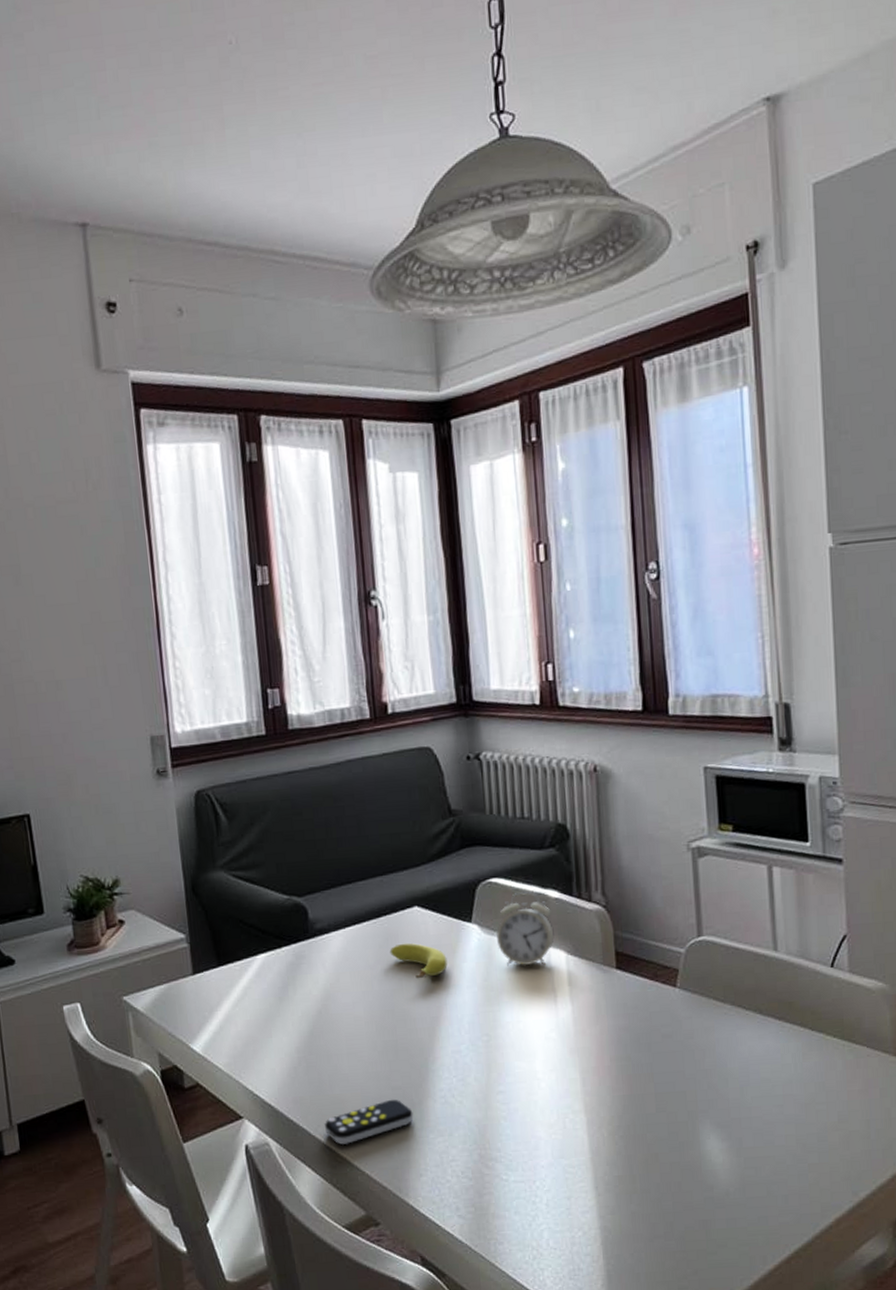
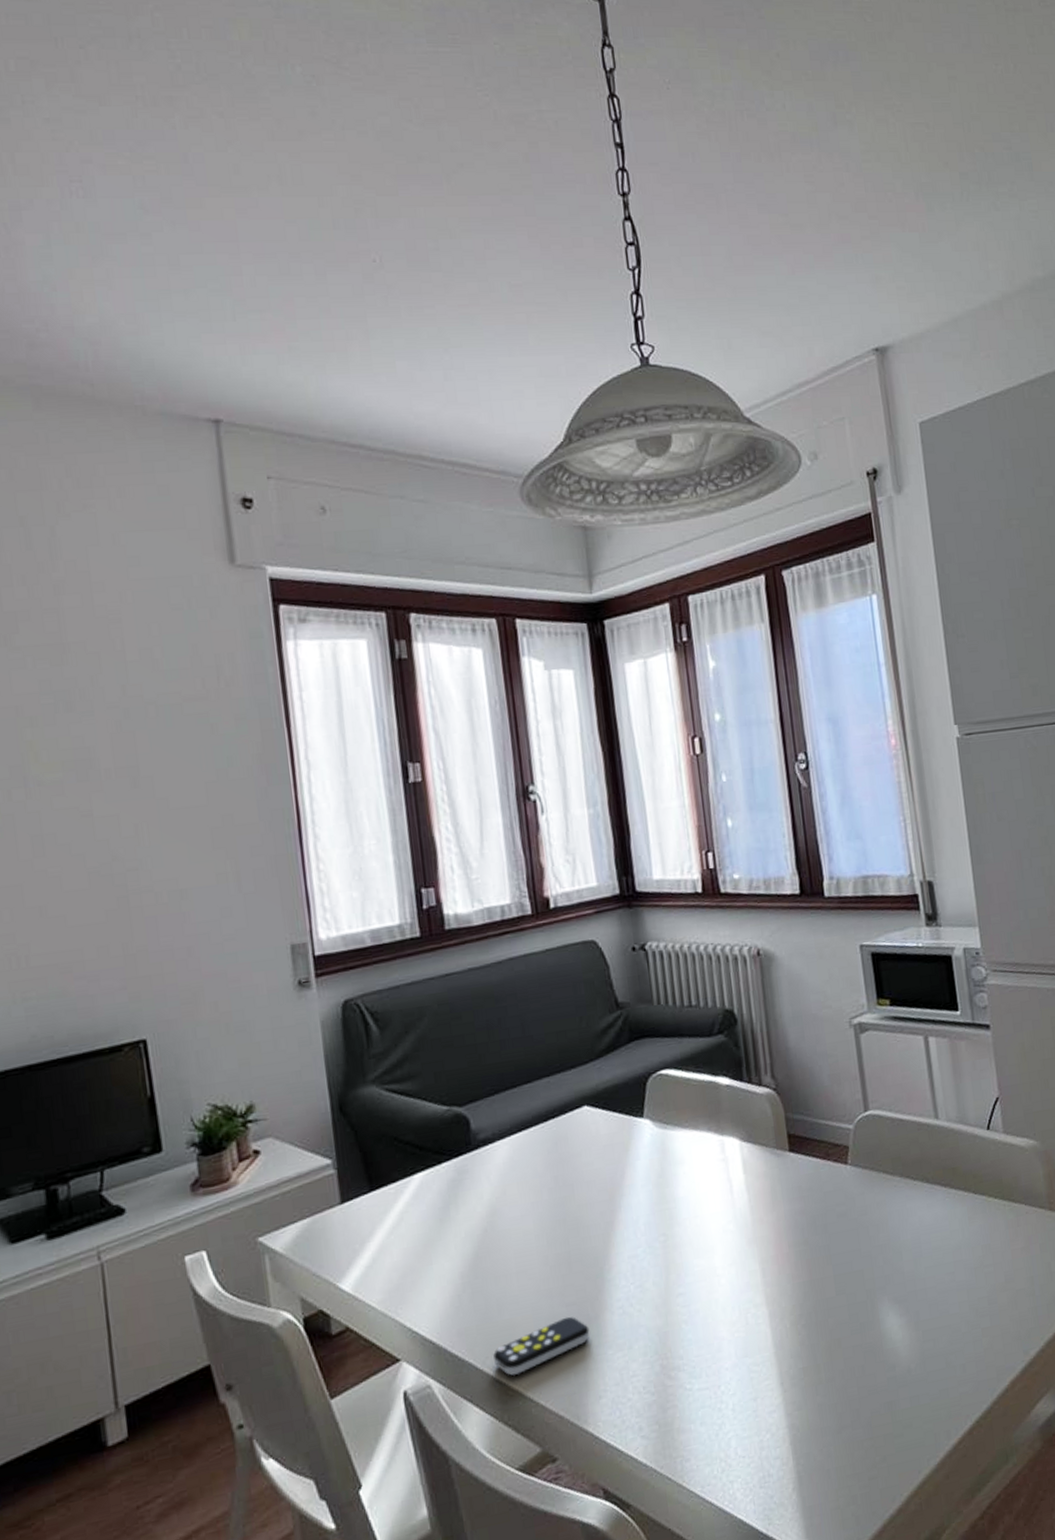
fruit: present [389,943,448,978] -> none [559,1145,621,1182]
alarm clock: present [496,891,554,966] -> none [669,1080,727,1160]

